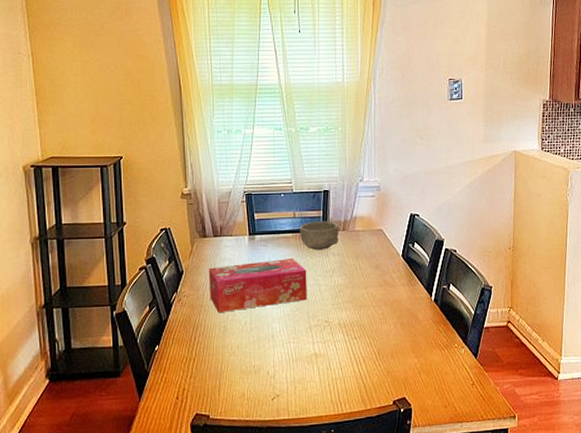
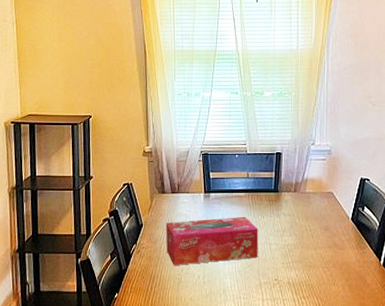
bowl: present [300,221,339,250] -> none [253,182,291,210]

